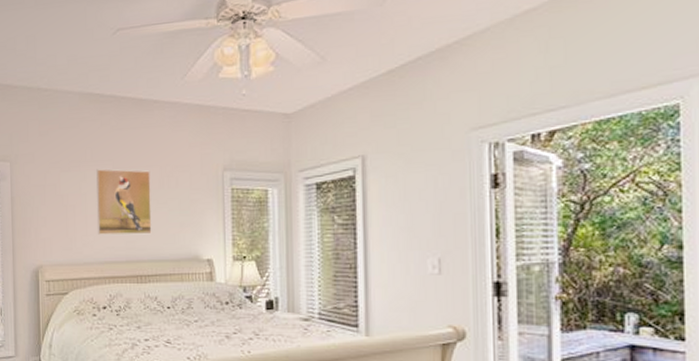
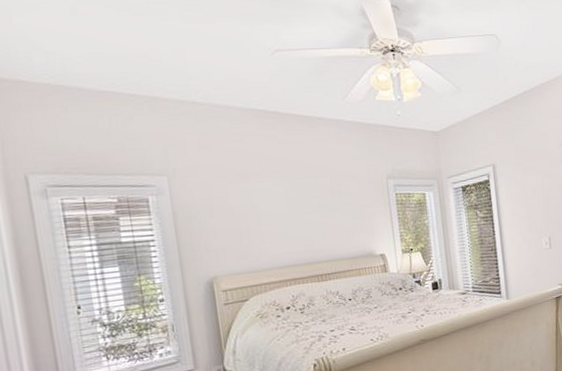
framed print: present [96,169,152,235] -> none [267,180,328,242]

